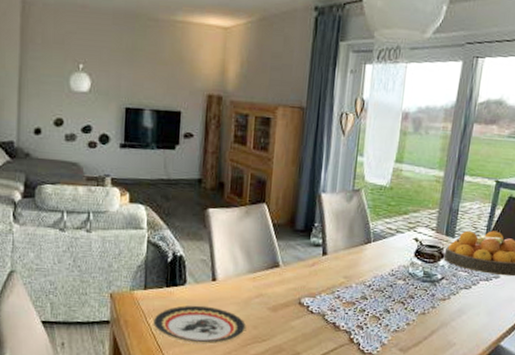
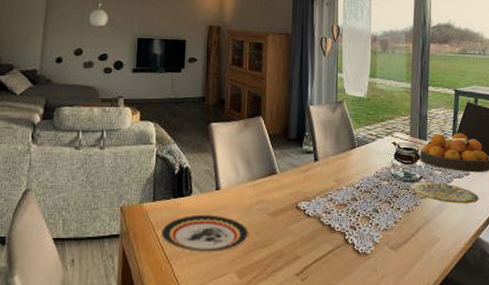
plate: none [428,282,507,309] -> present [409,181,480,204]

